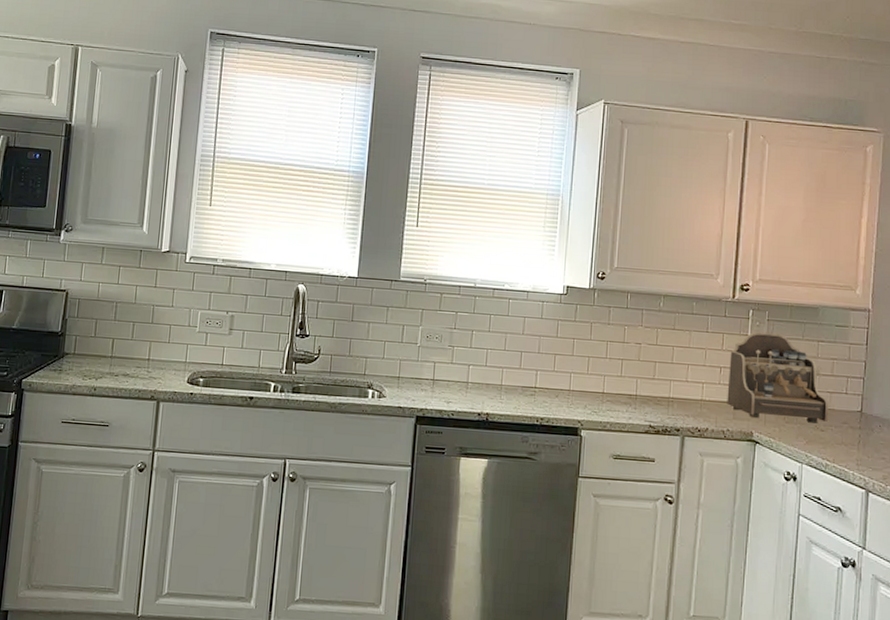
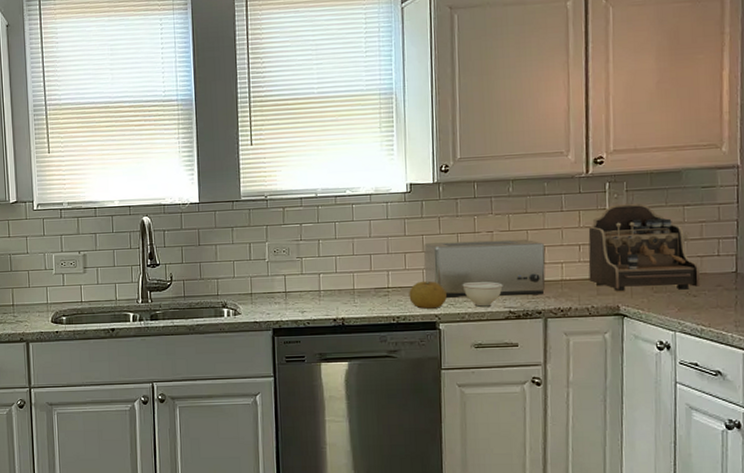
fruit: none [554,384,591,414] -> present [409,280,447,309]
toaster: none [571,346,689,413] -> present [423,239,546,298]
bowl: none [607,391,646,419] -> present [462,282,503,308]

